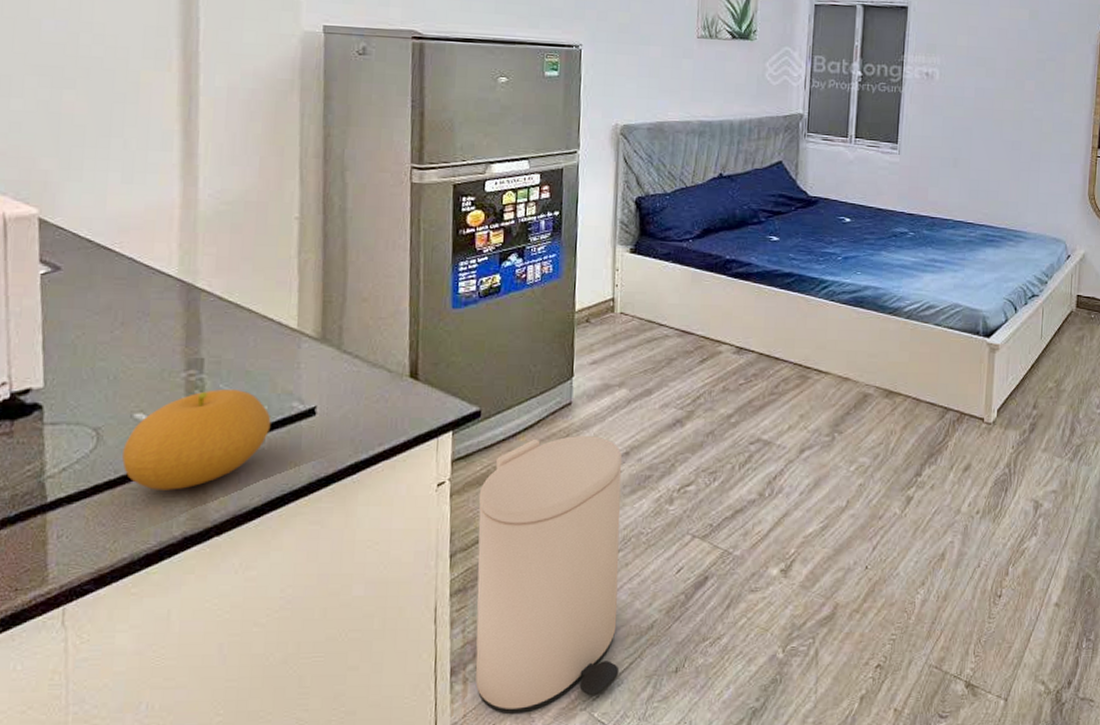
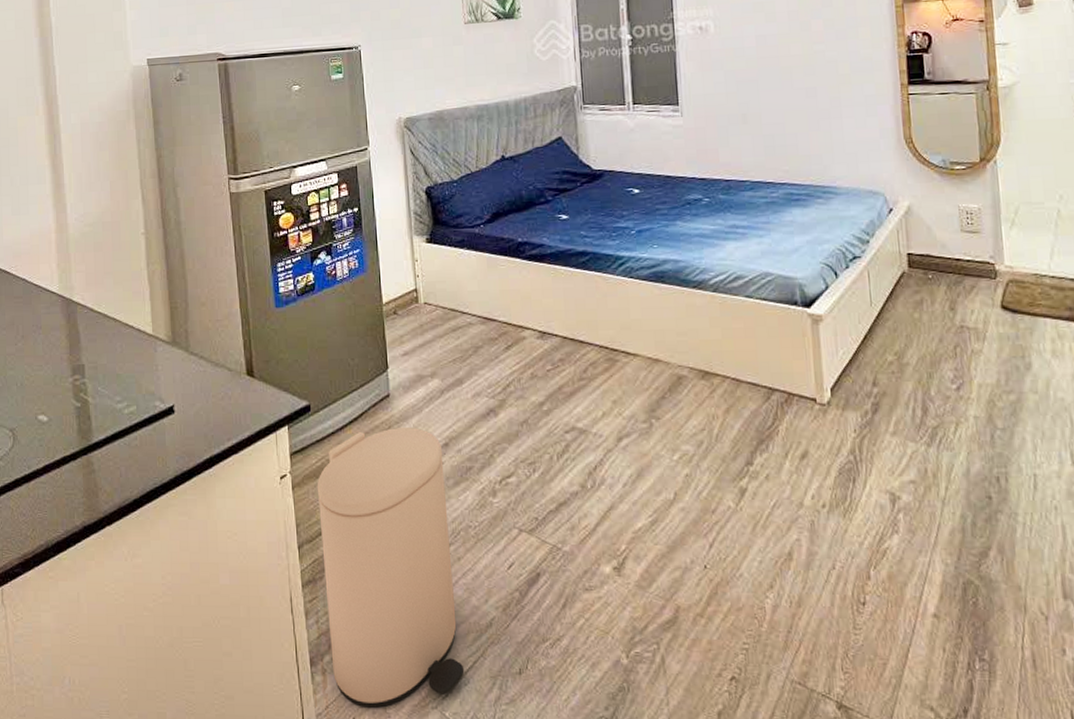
fruit: present [122,388,271,490] -> none [33,391,140,484]

